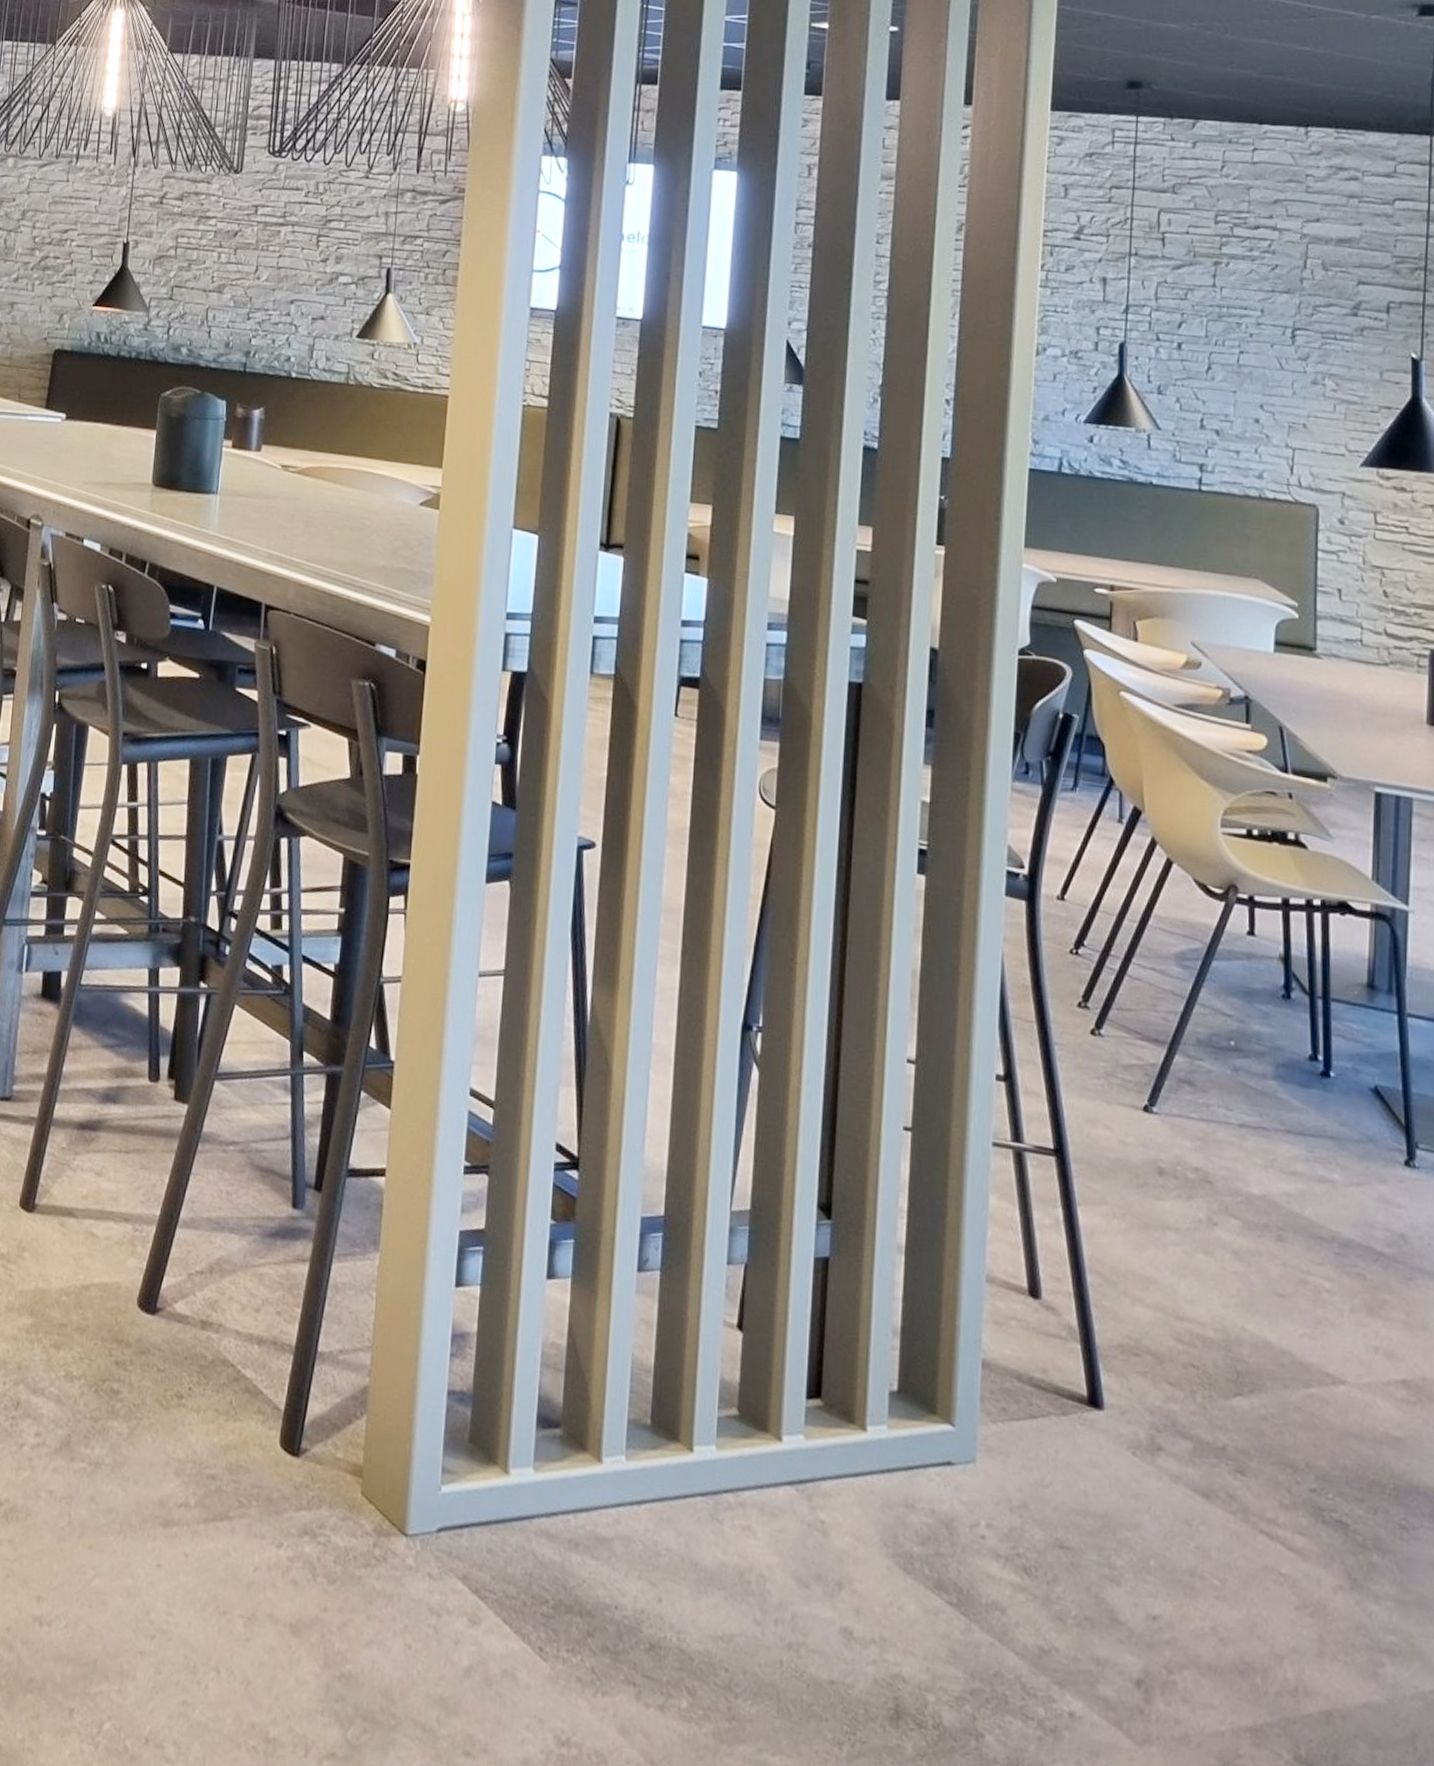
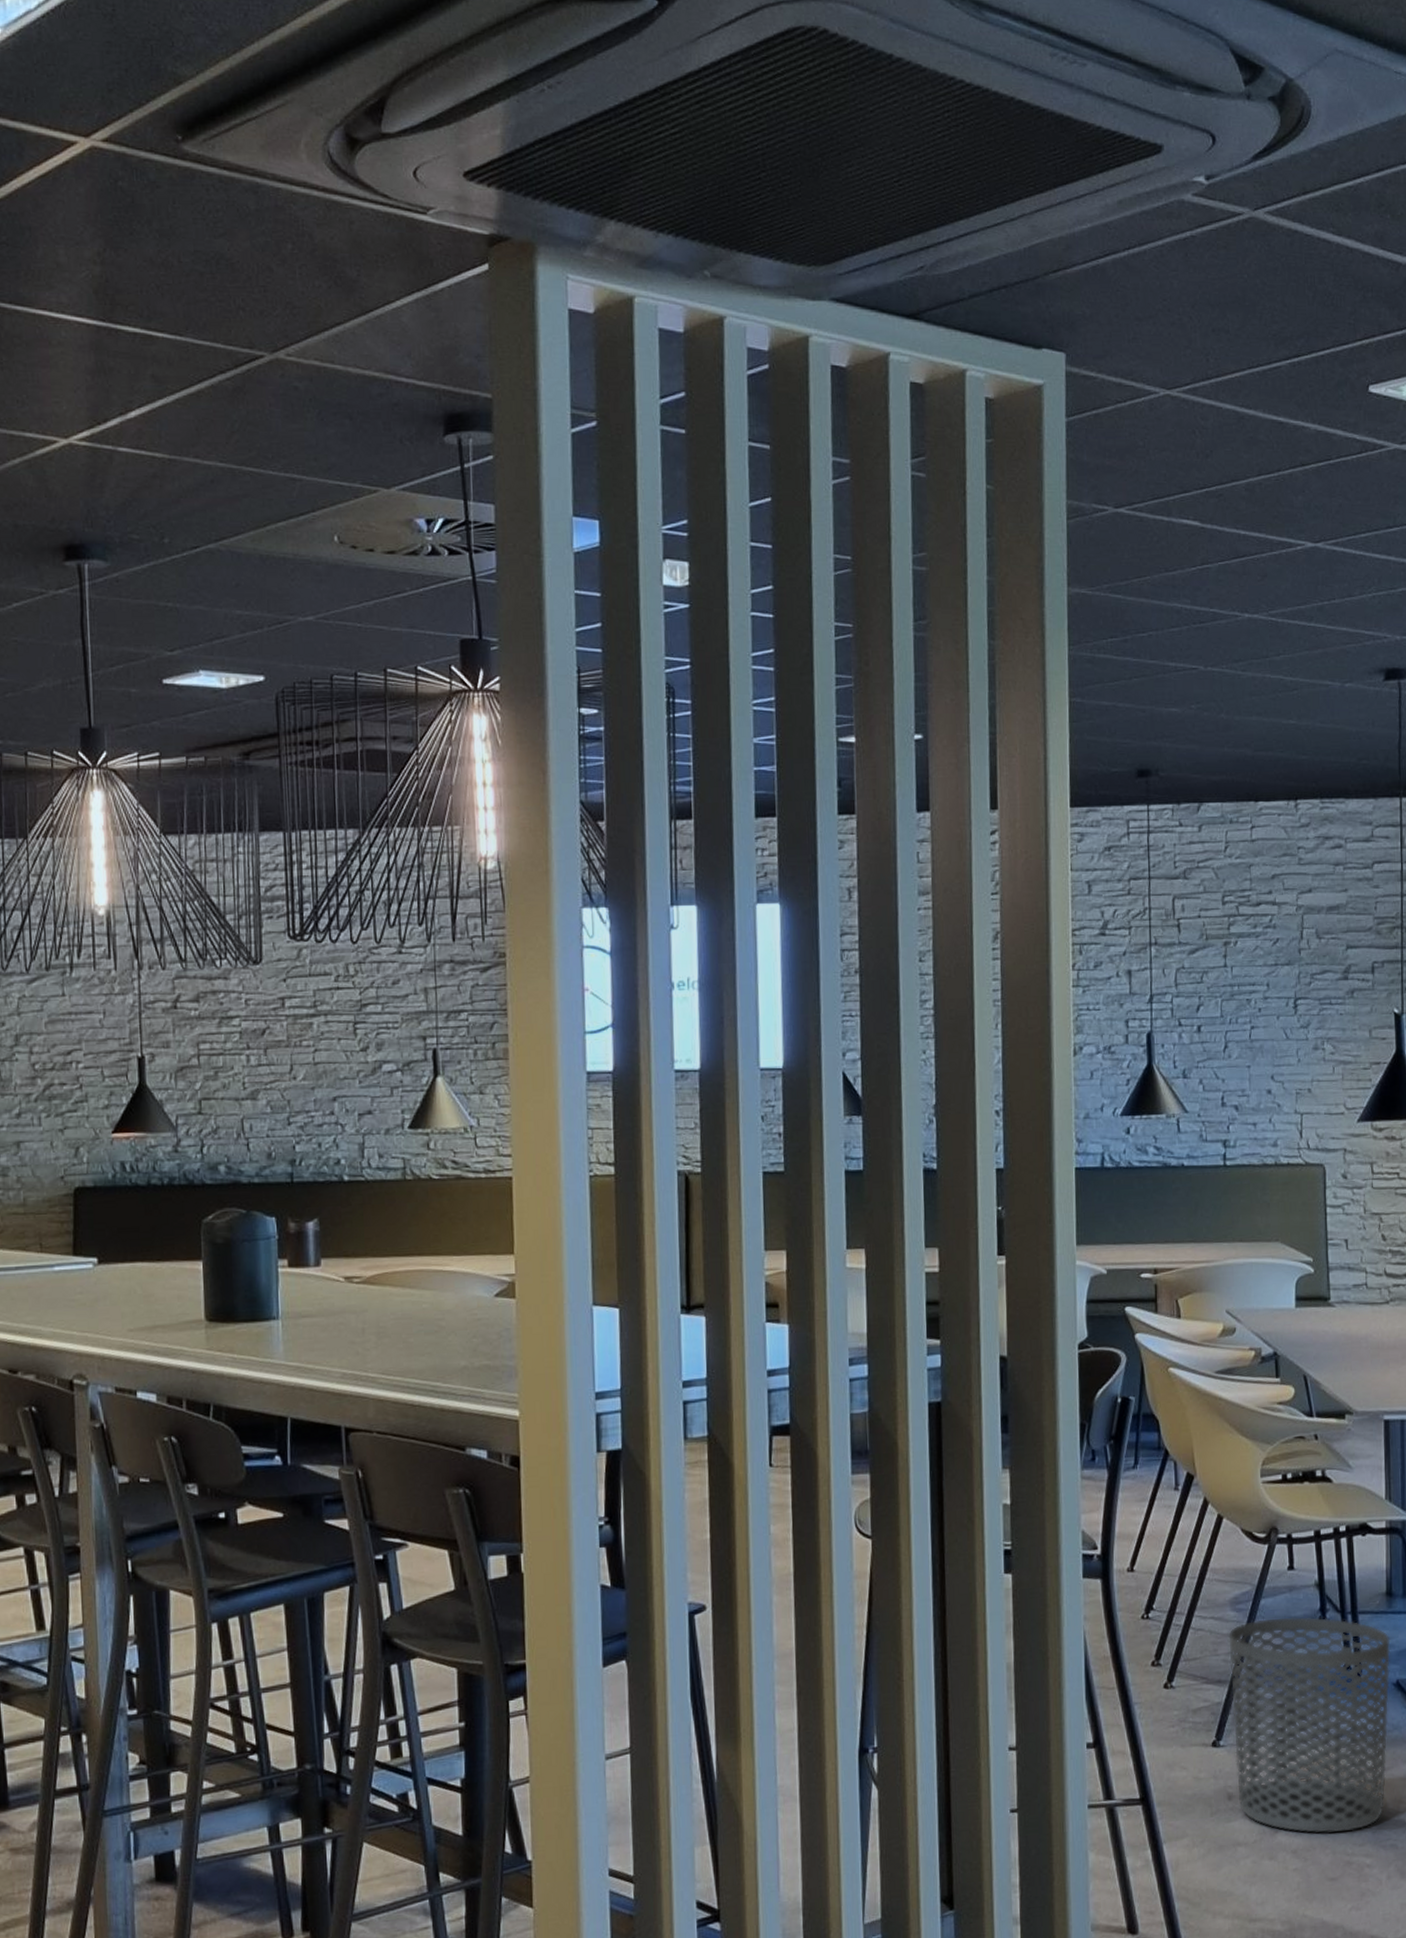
waste bin: none [1170,982,1370,1247] -> present [1229,1617,1391,1834]

